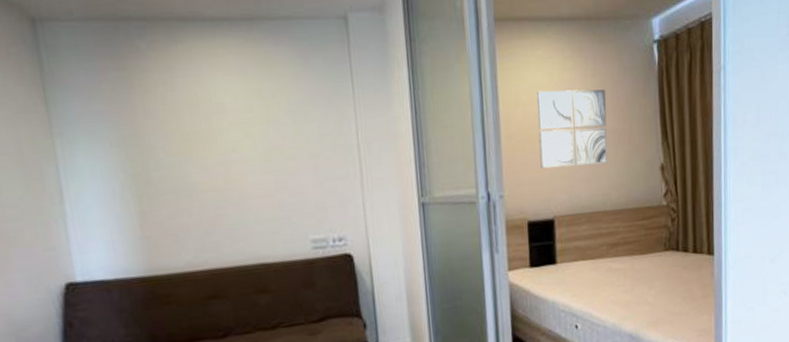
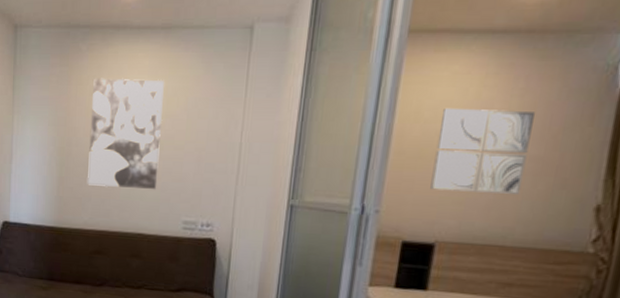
wall art: none [164,79,273,217] -> present [86,78,164,190]

